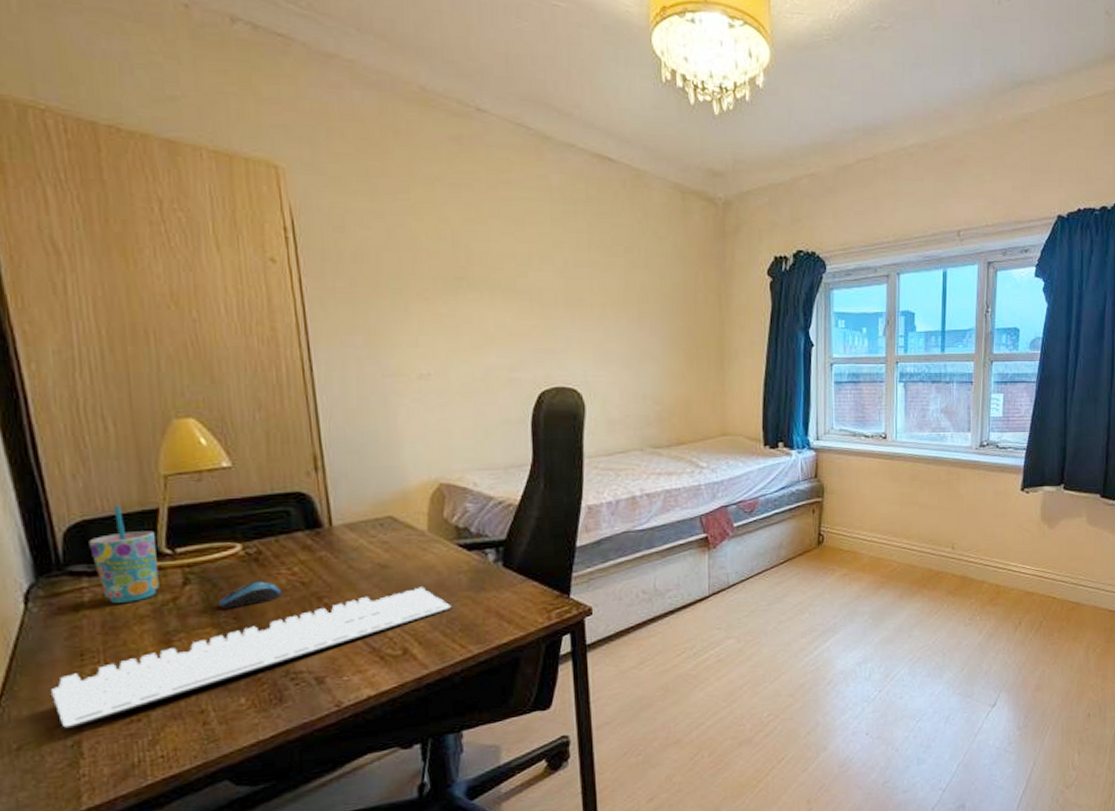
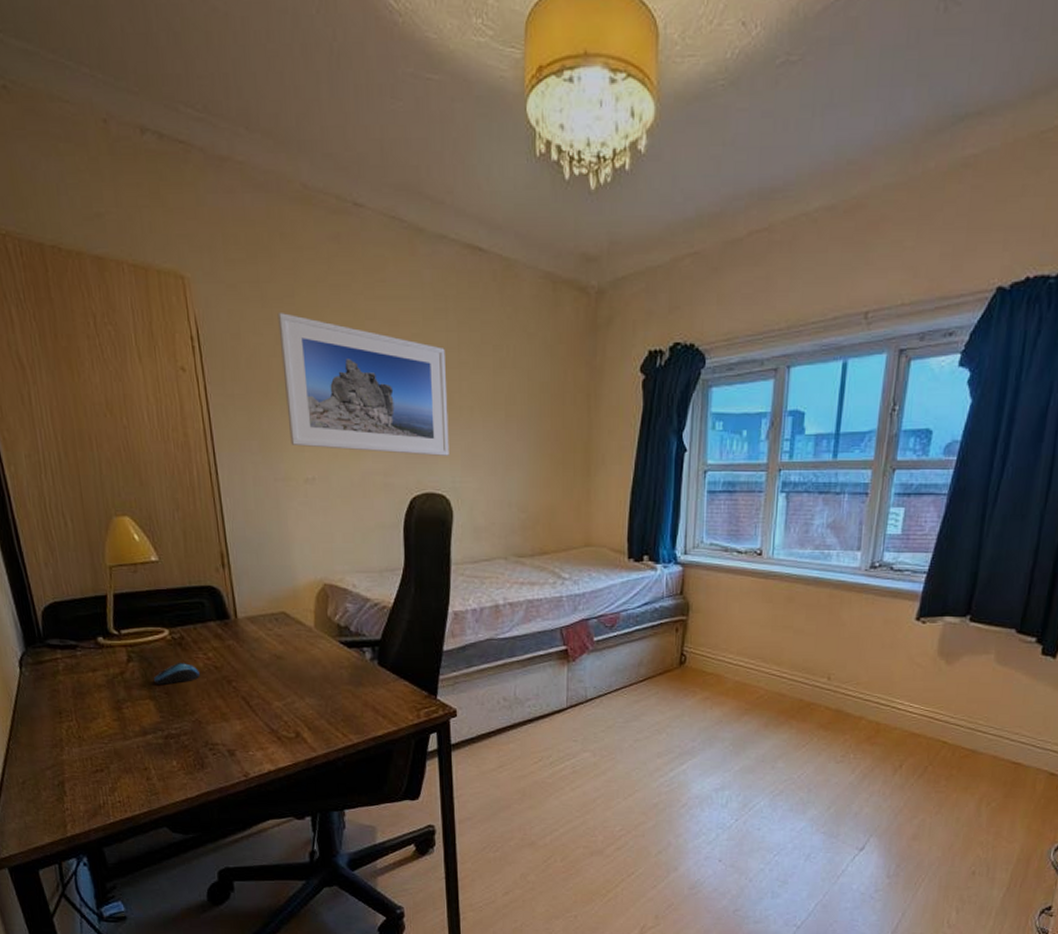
keyboard: present [51,587,452,730] -> none [42,678,335,772]
cup: present [89,506,159,603] -> none [59,591,111,673]
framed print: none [389,208,580,351] -> present [277,313,449,456]

